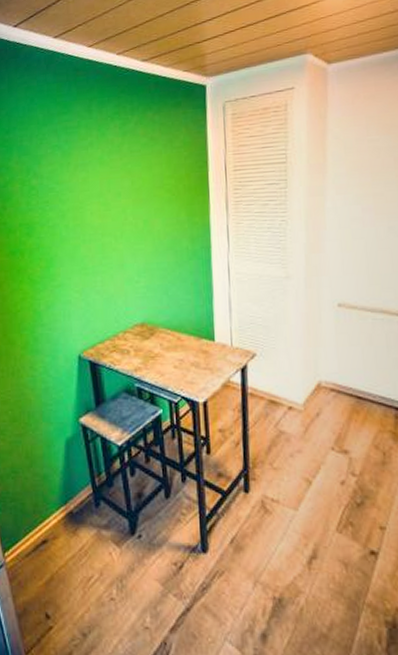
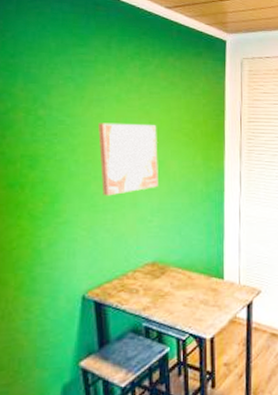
wall art: none [84,183,143,259] -> present [98,123,158,196]

